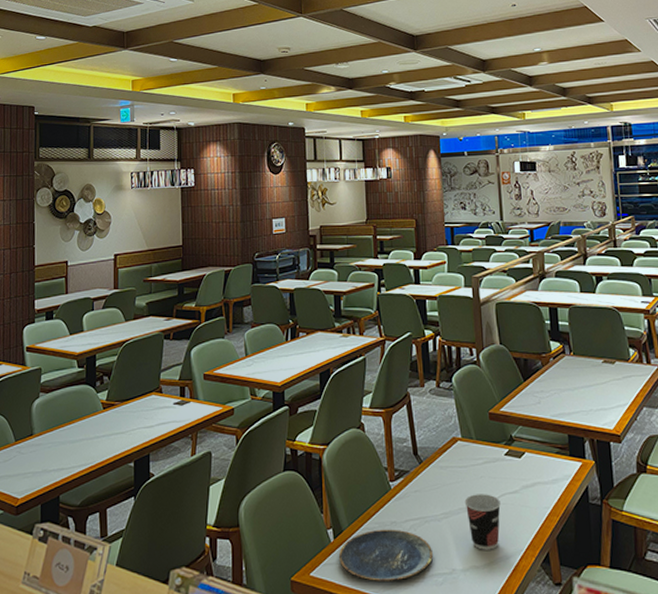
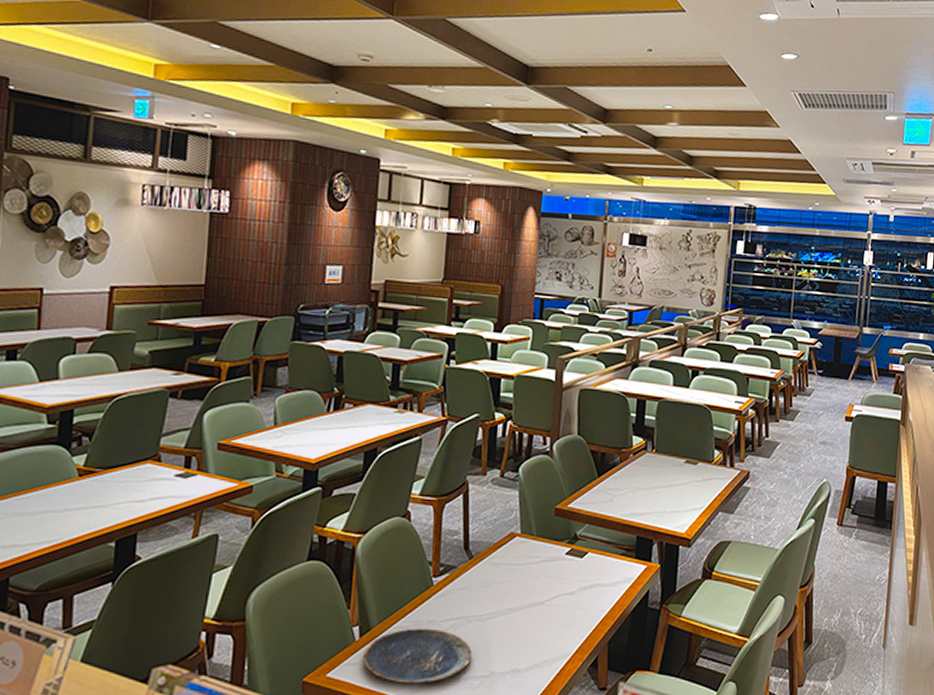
cup: present [464,494,501,550] -> none [514,594,554,653]

